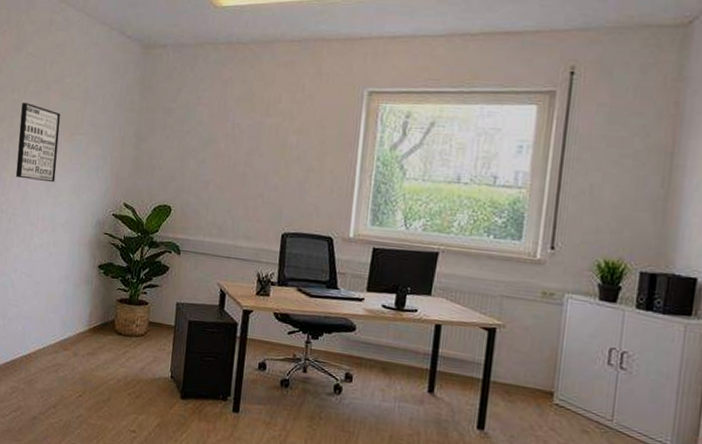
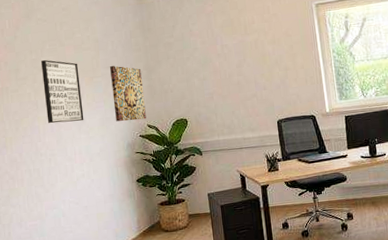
wall art: none [90,124,130,196] -> present [110,65,147,122]

